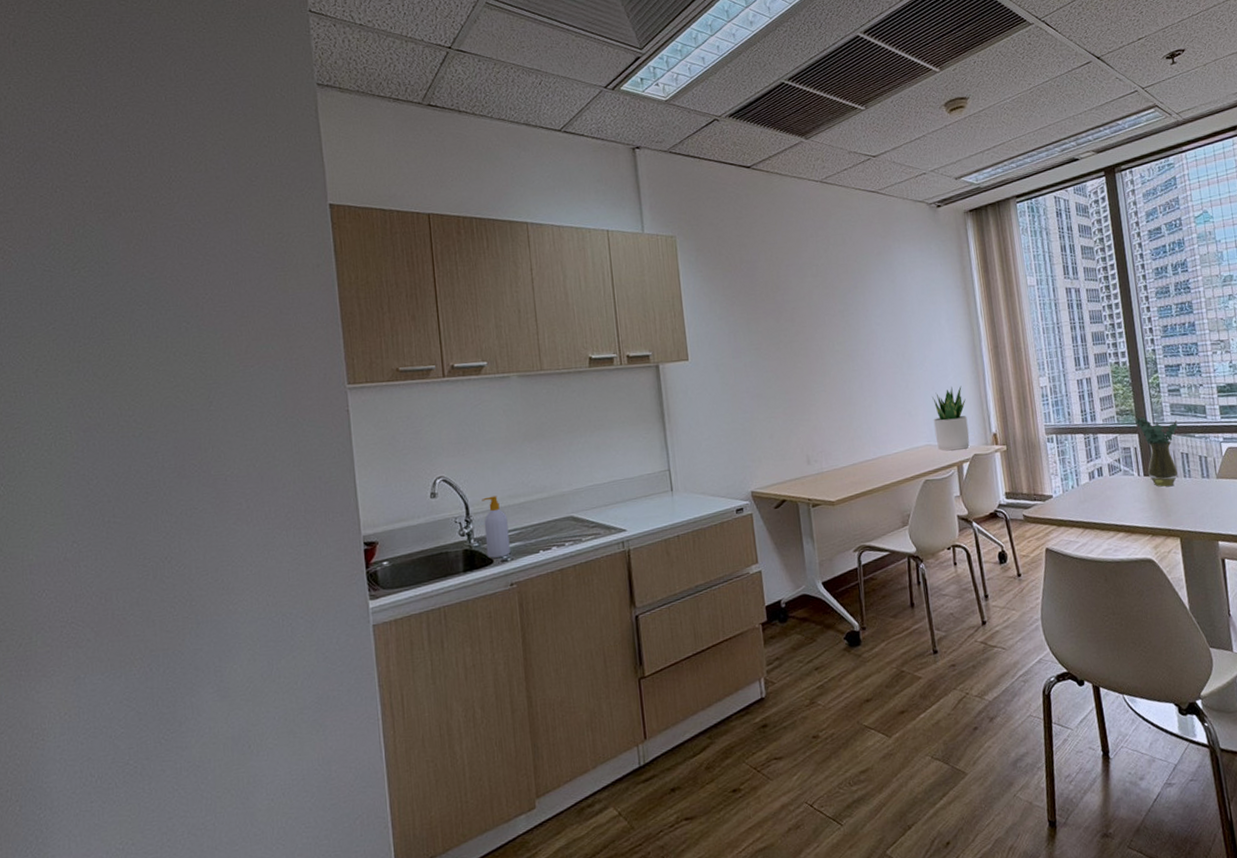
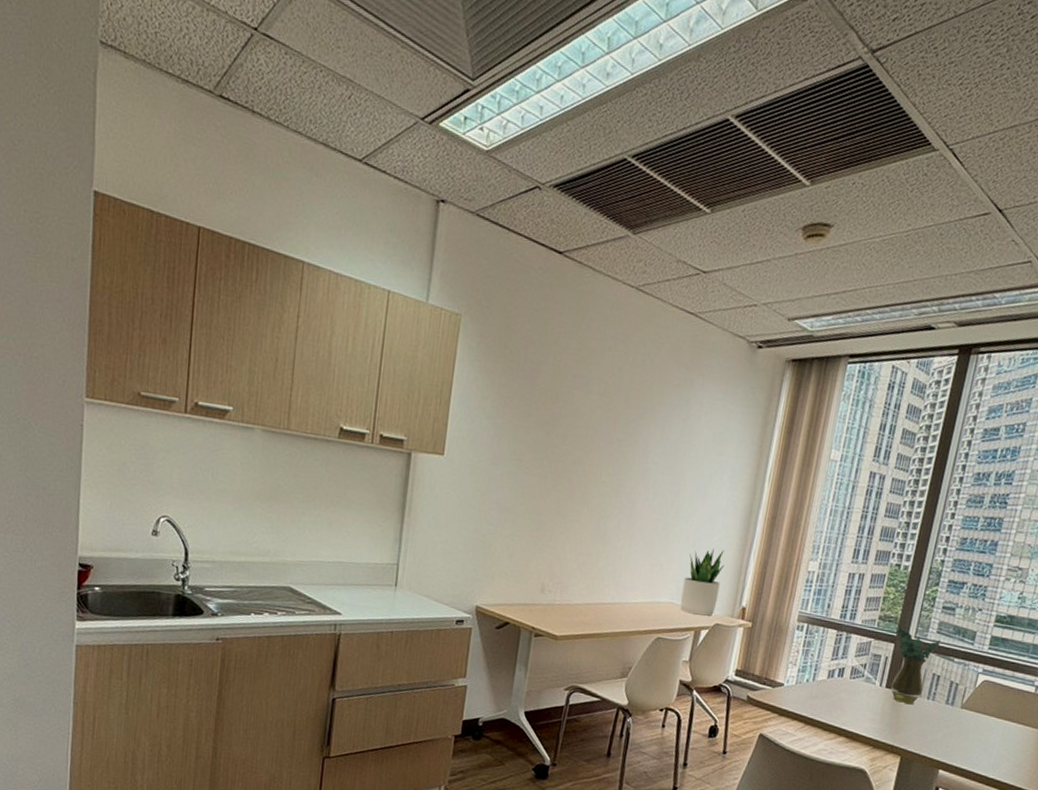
soap bottle: present [482,496,511,558] -> none [198,547,225,611]

